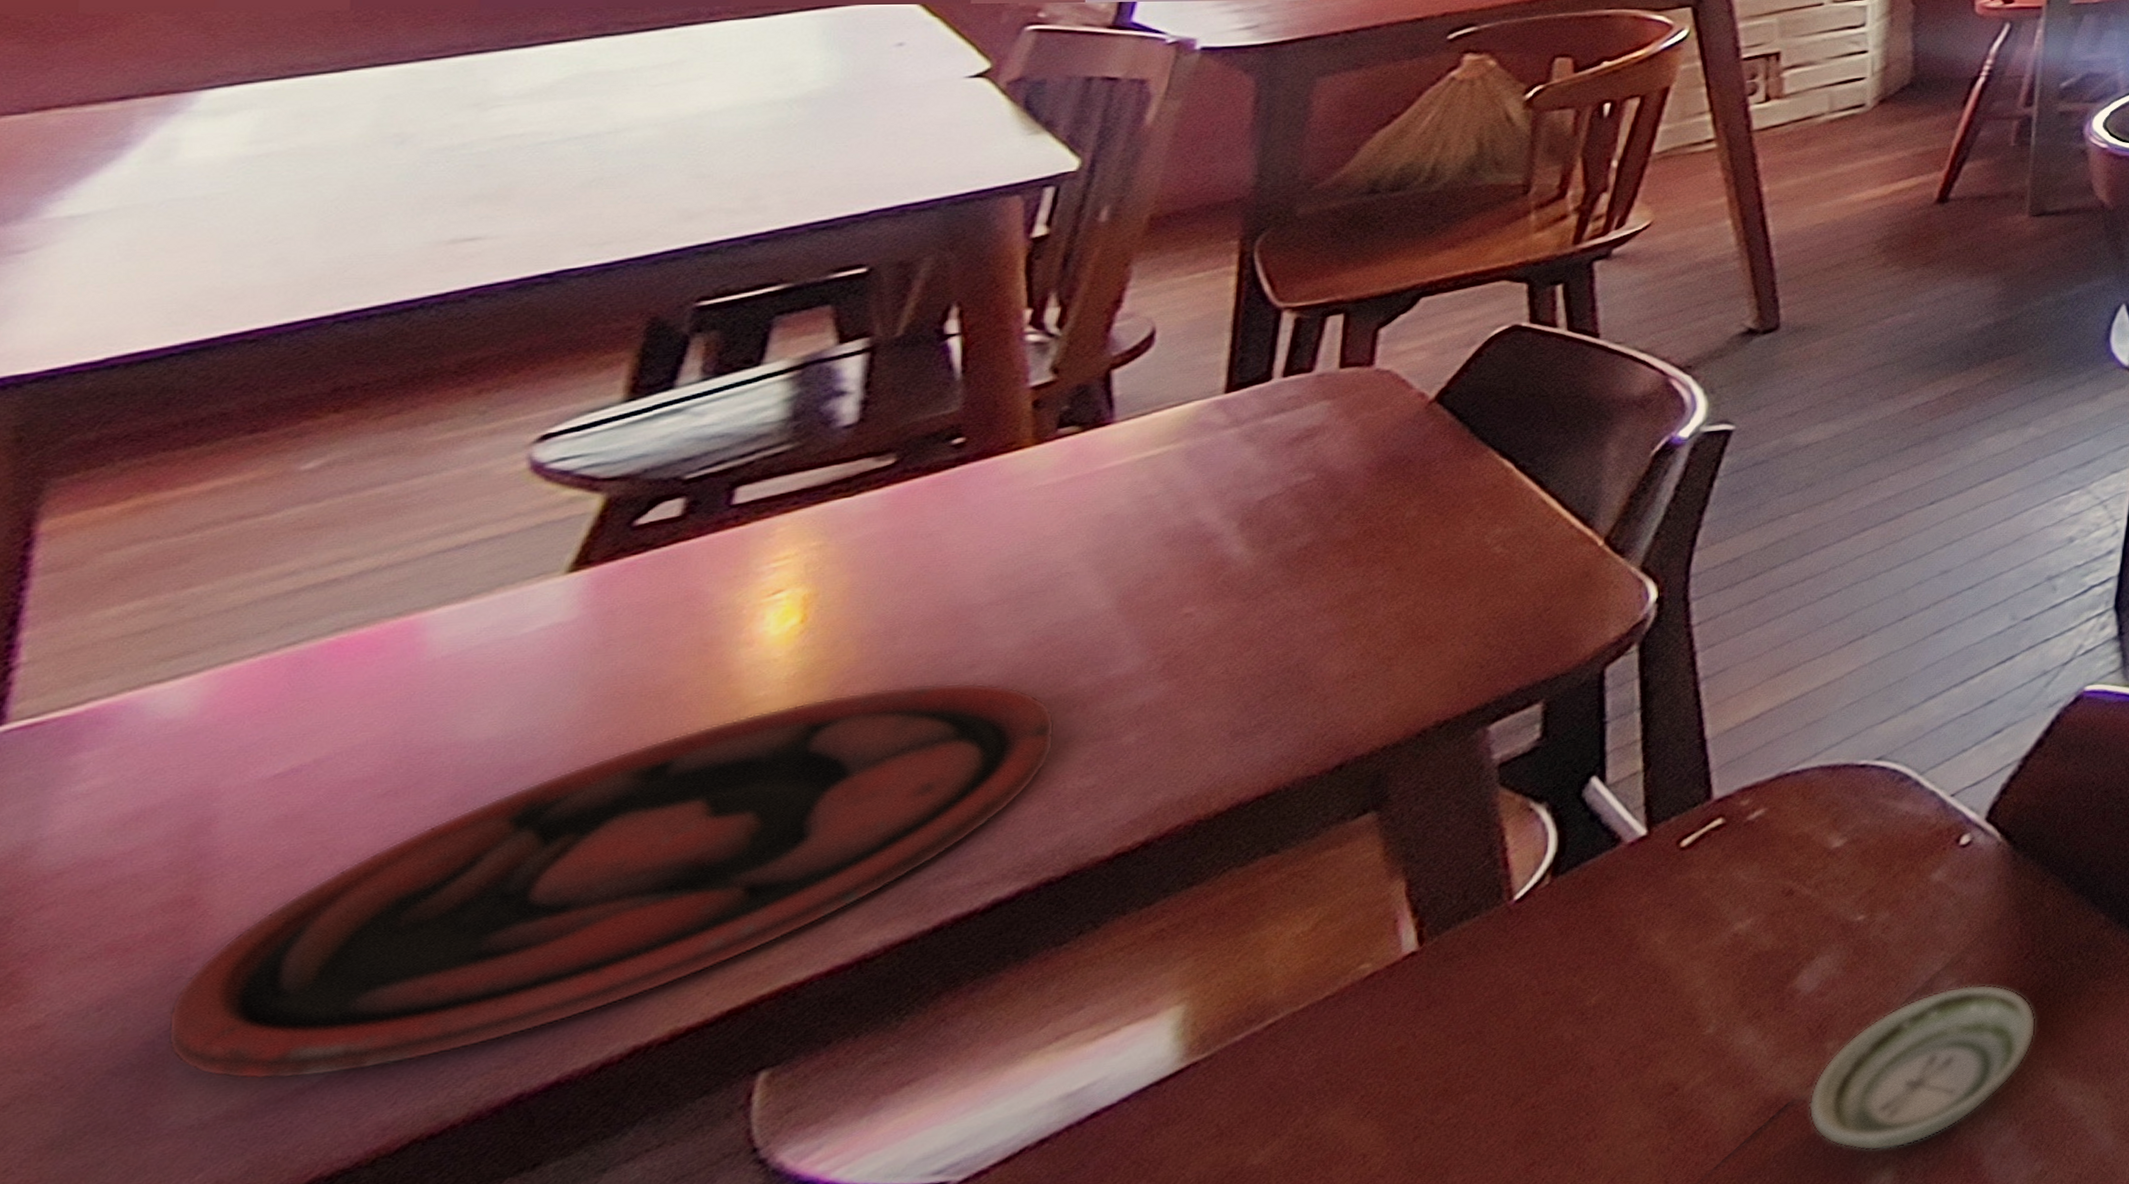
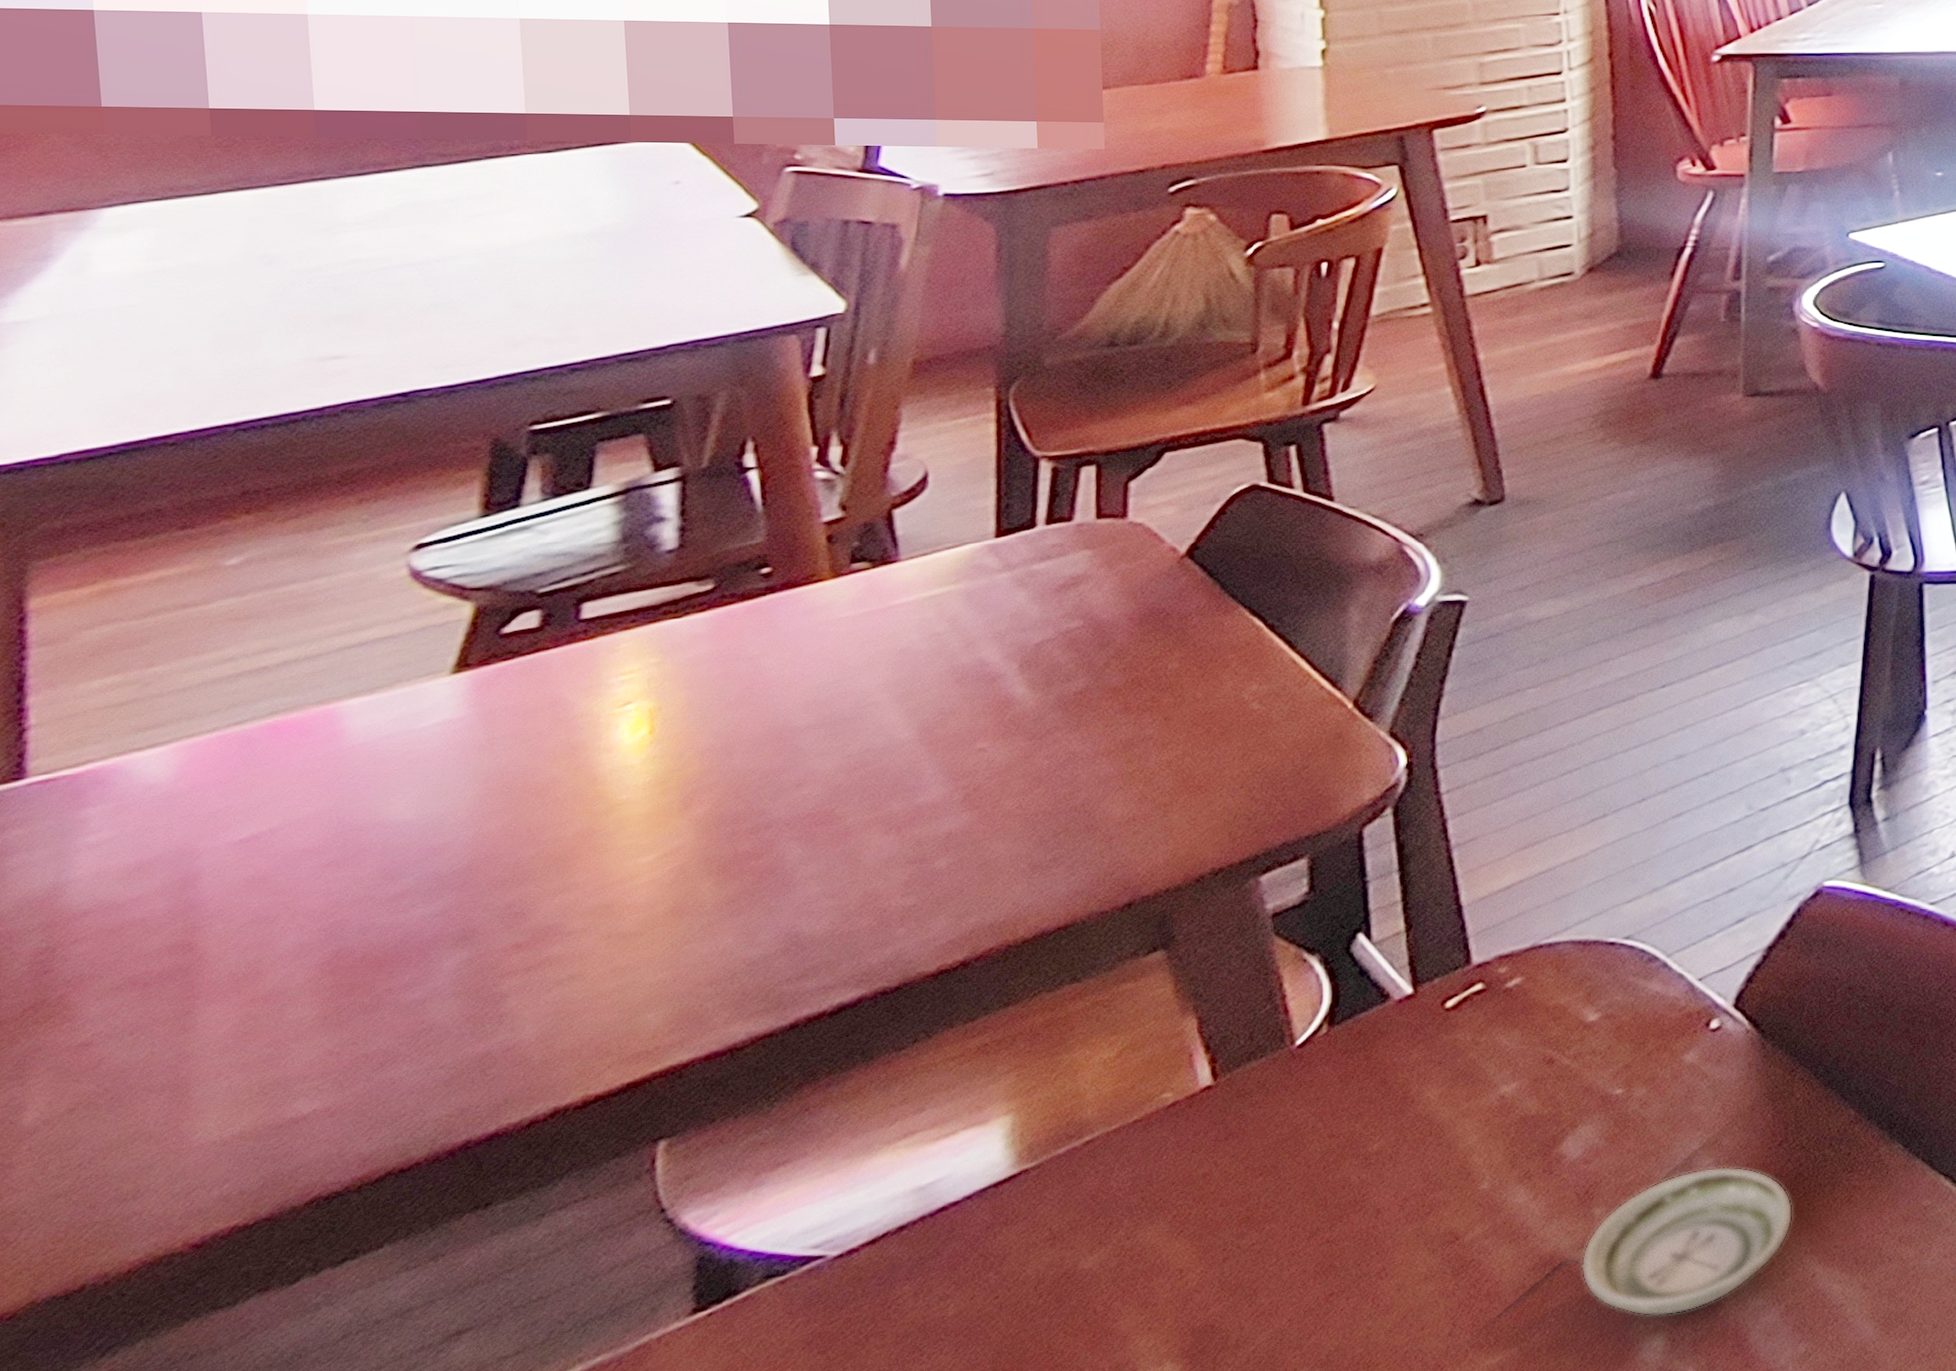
plate: present [166,682,1056,1081] -> none [184,799,877,1109]

